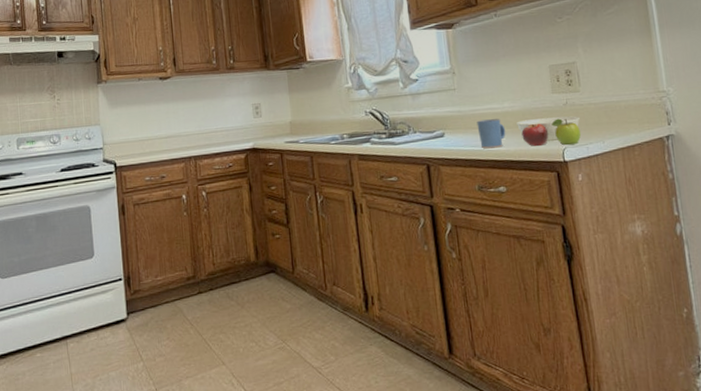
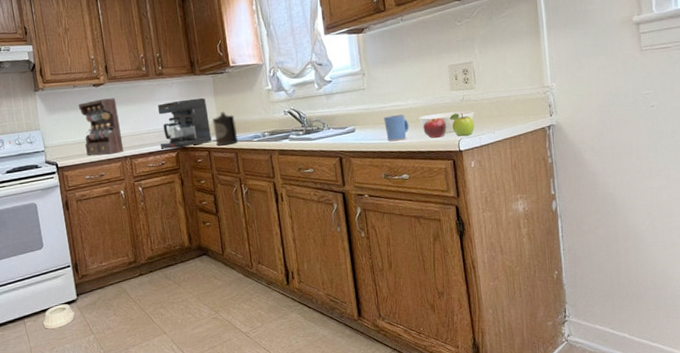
pet bowl: none [88,323,123,353] -> present [43,304,75,329]
spice rack: none [143,92,189,156] -> present [79,98,124,157]
coffee maker: none [226,94,286,150] -> present [157,97,213,149]
canister: none [285,110,314,148] -> present [212,112,239,146]

